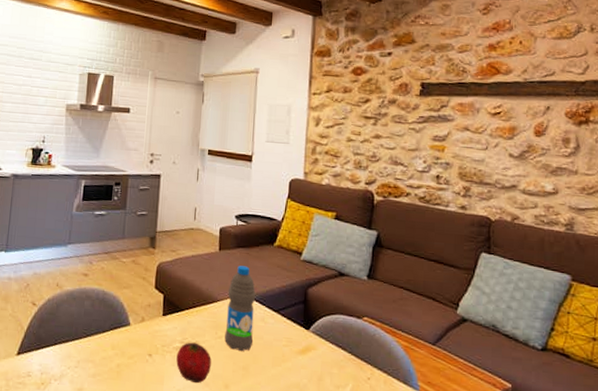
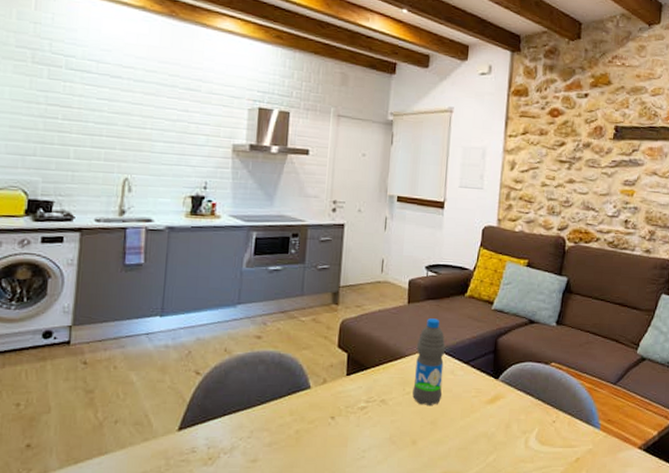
fruit: present [176,342,211,384] -> none [361,401,399,443]

